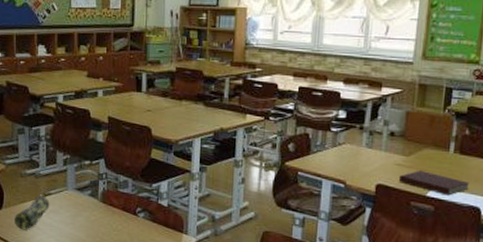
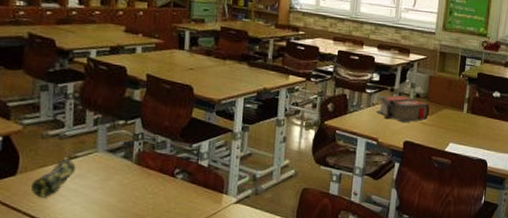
bible: none [343,134,407,164] -> present [376,95,430,123]
notebook: present [398,171,470,196] -> none [422,128,479,150]

